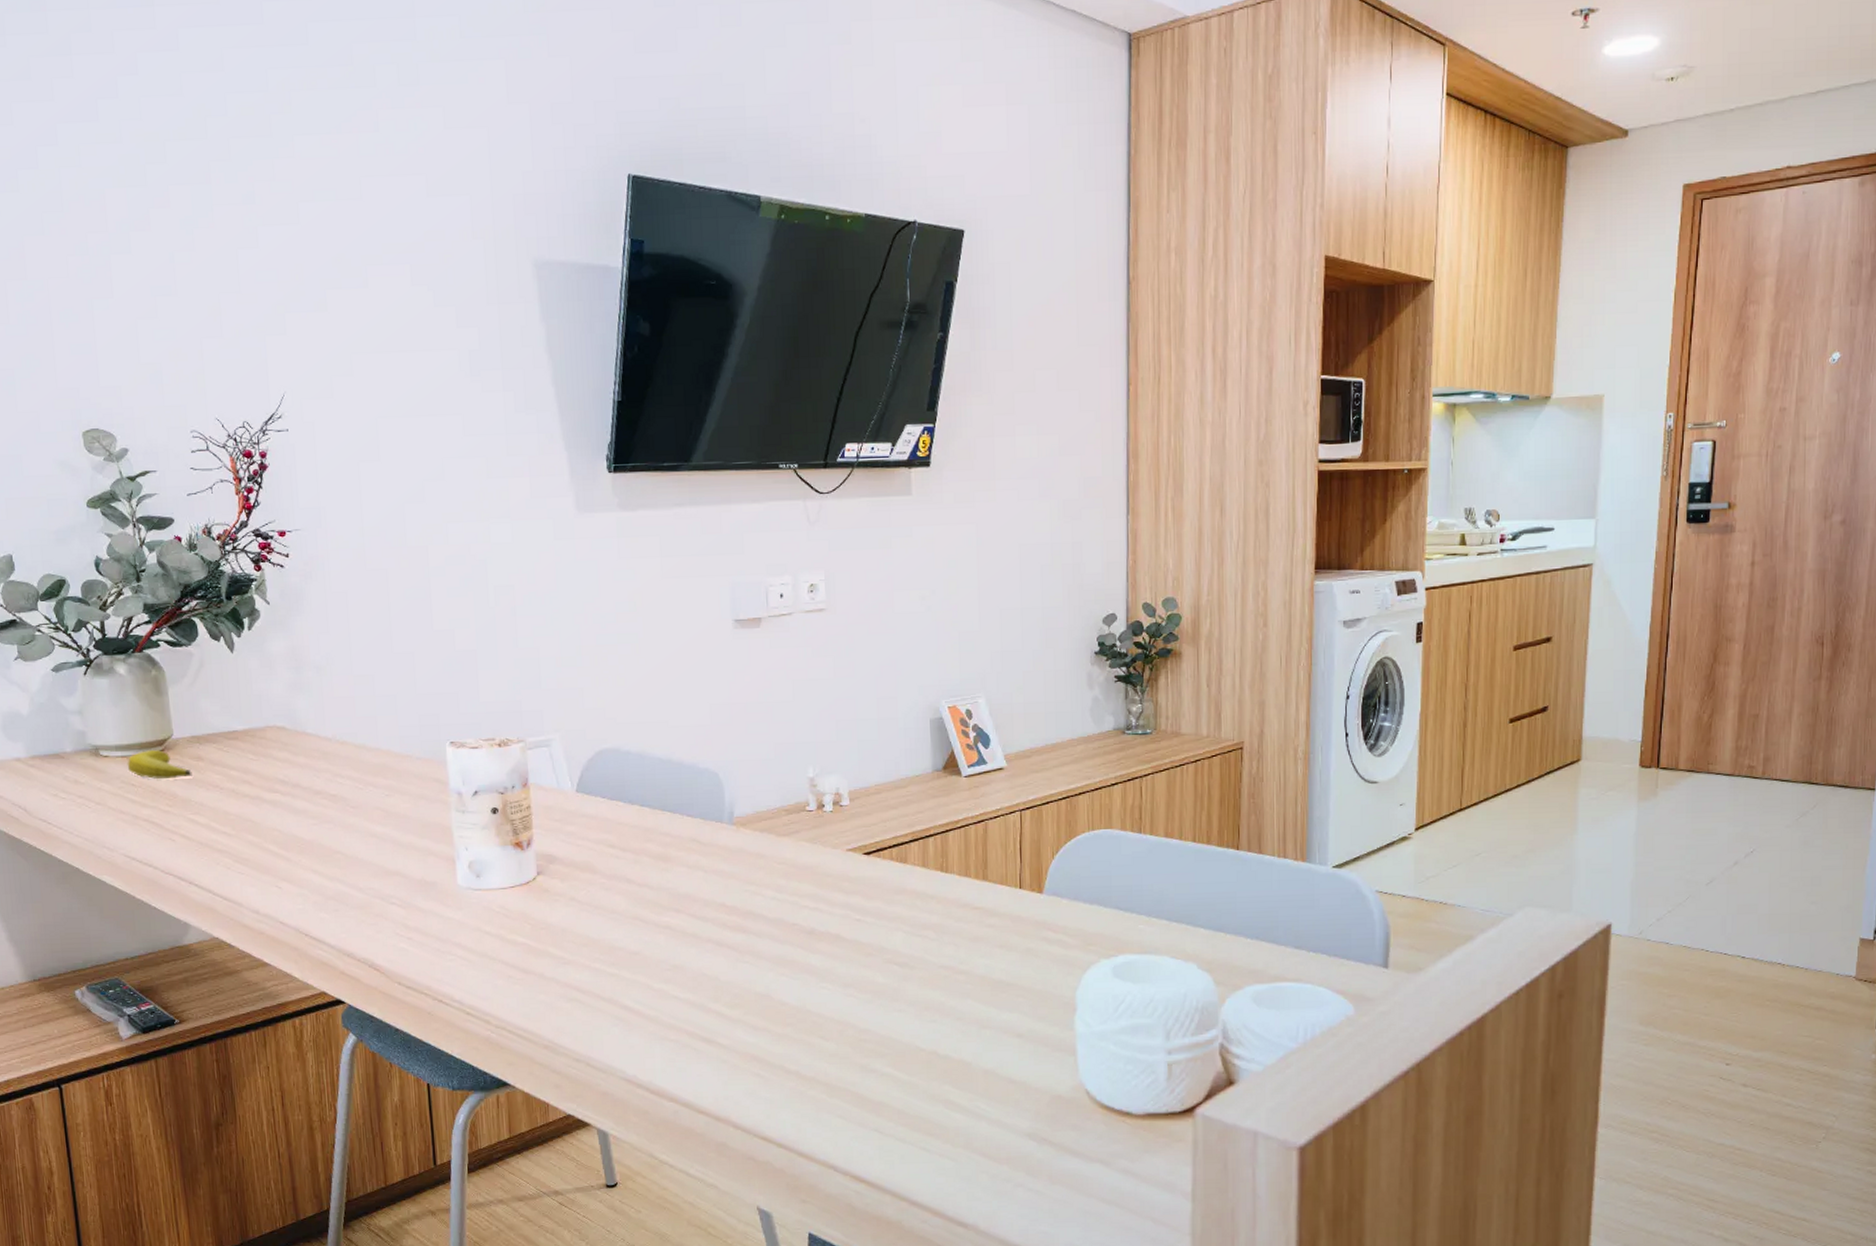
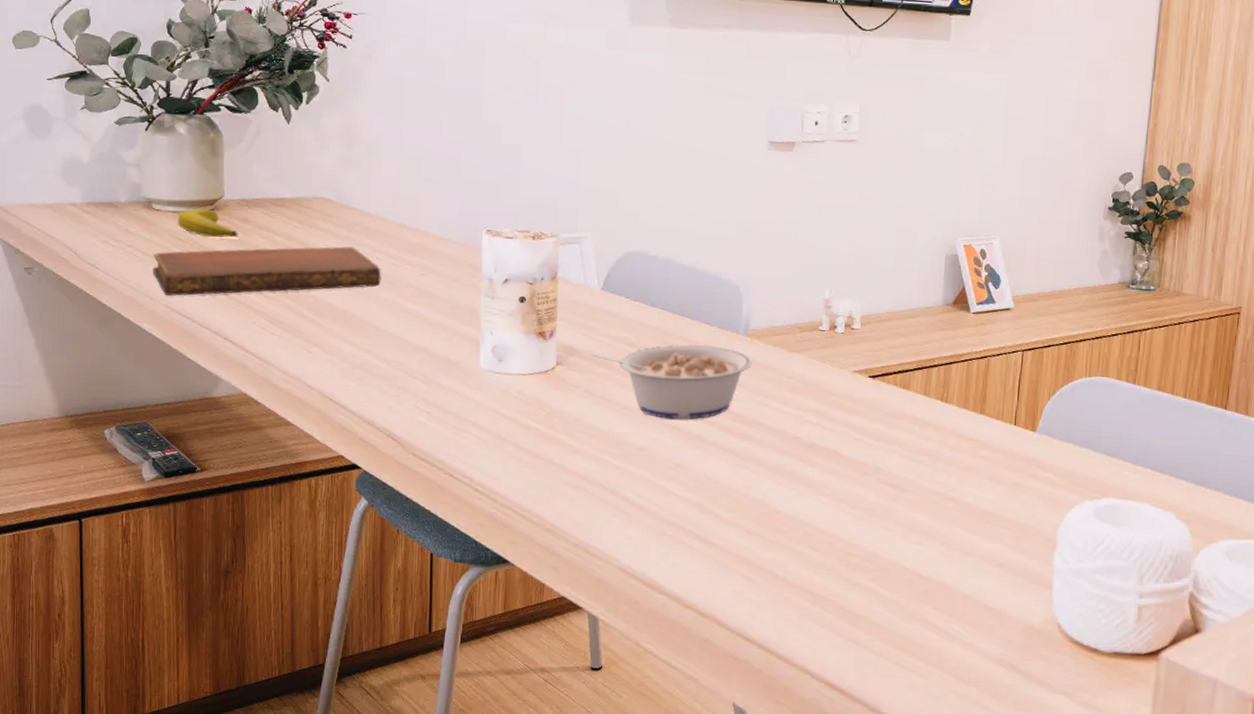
notebook: none [106,773,346,844] -> present [153,246,381,296]
legume: none [571,838,741,920] -> present [590,344,753,420]

